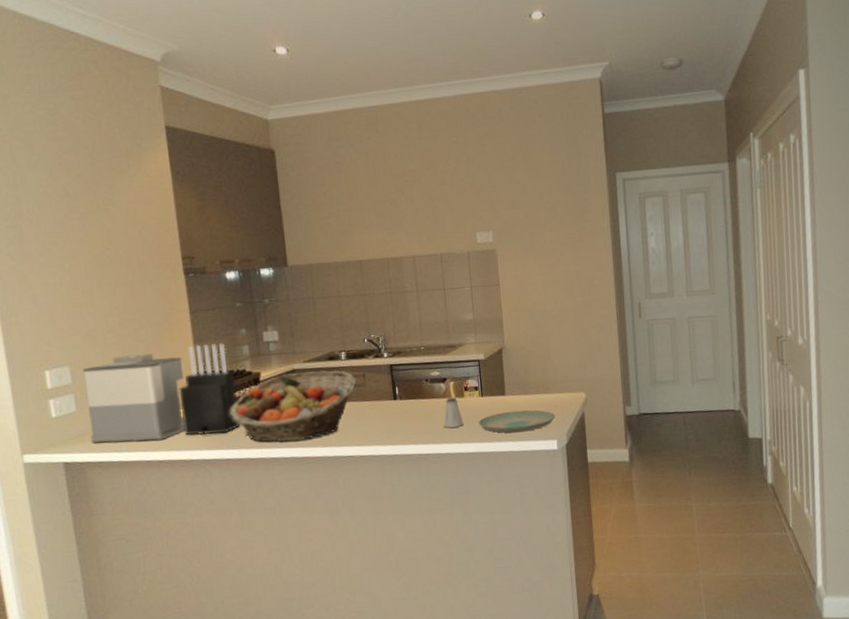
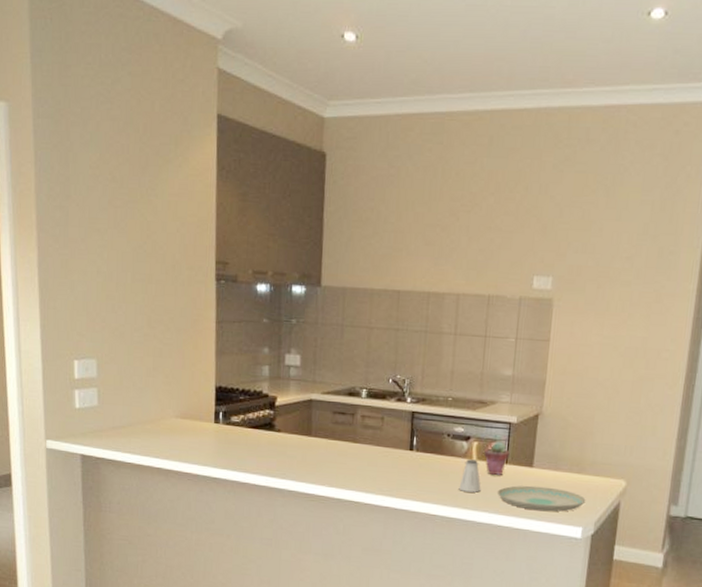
coffee maker: present [82,353,185,443] -> none [108,356,203,449]
knife block: present [179,343,241,436] -> none [195,357,251,454]
fruit basket: present [229,370,356,442] -> none [241,403,373,476]
potted succulent: none [461,378,483,408] -> present [484,442,510,475]

